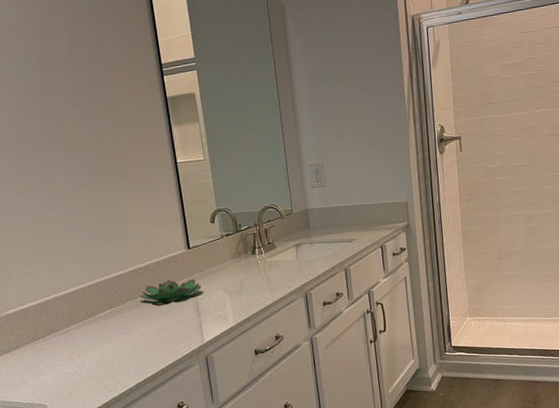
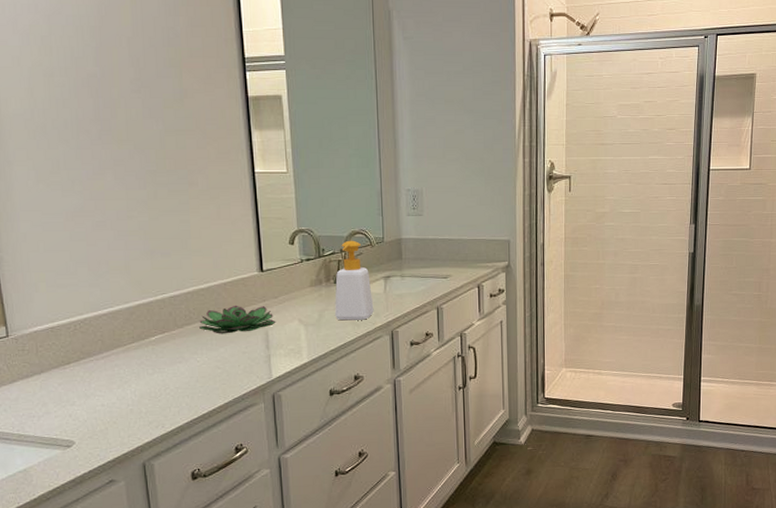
soap bottle: none [253,214,289,287] -> present [335,240,374,321]

